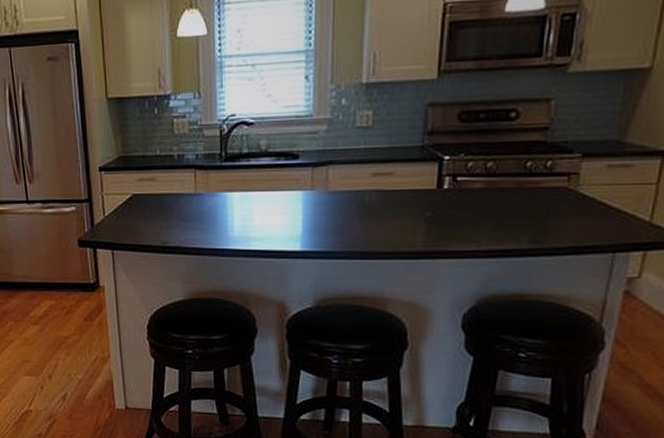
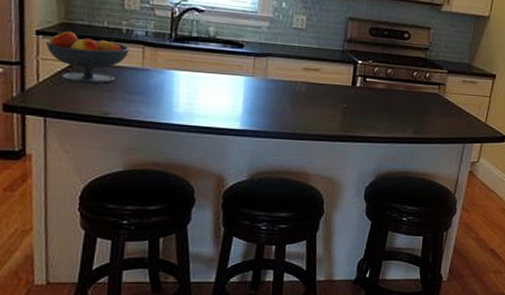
fruit bowl: none [107,164,183,215] -> present [45,31,131,85]

